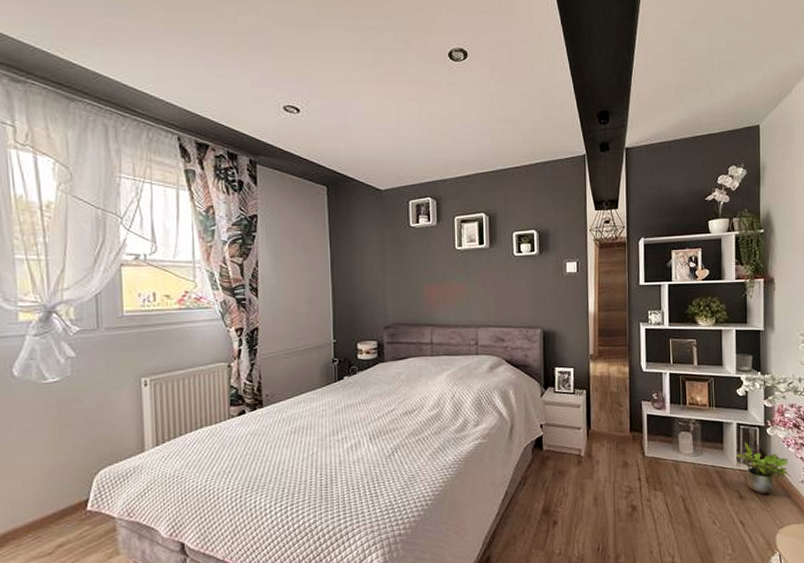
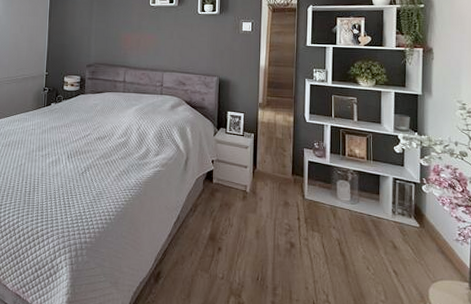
potted plant: present [736,442,790,494] -> none [392,196,445,248]

